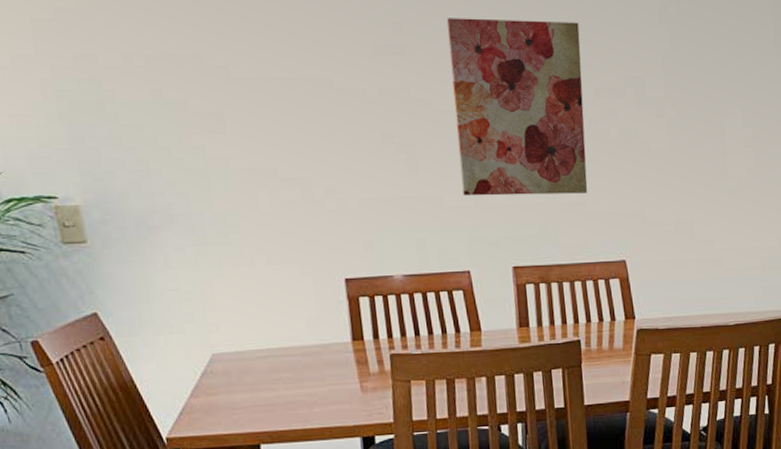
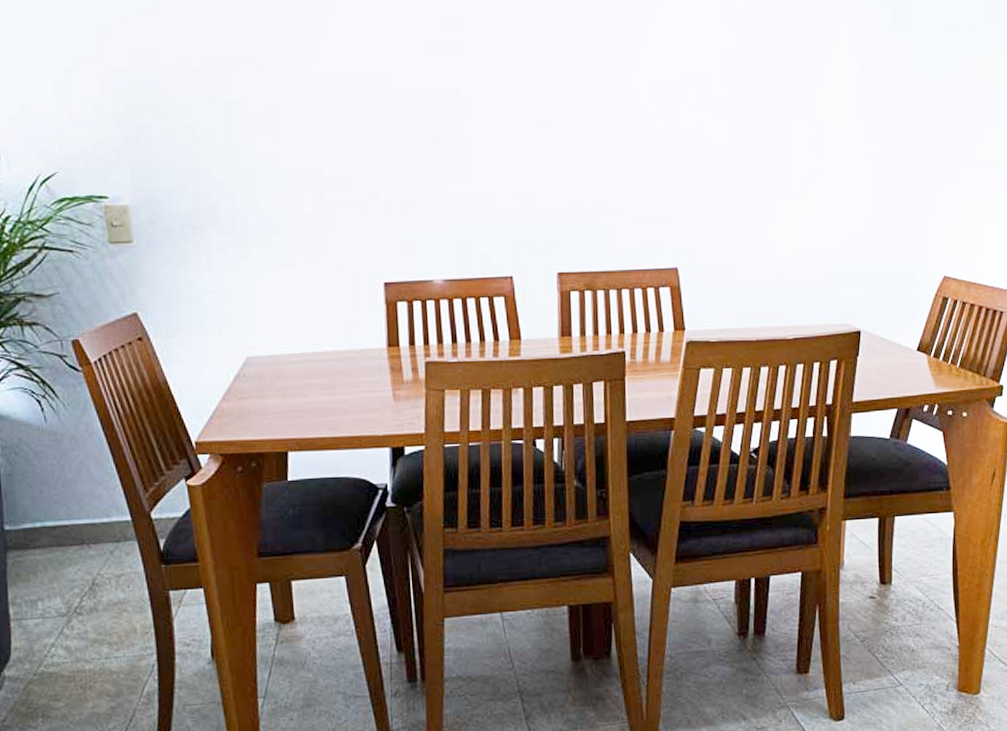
wall art: present [446,18,588,196] -> none [502,16,641,199]

